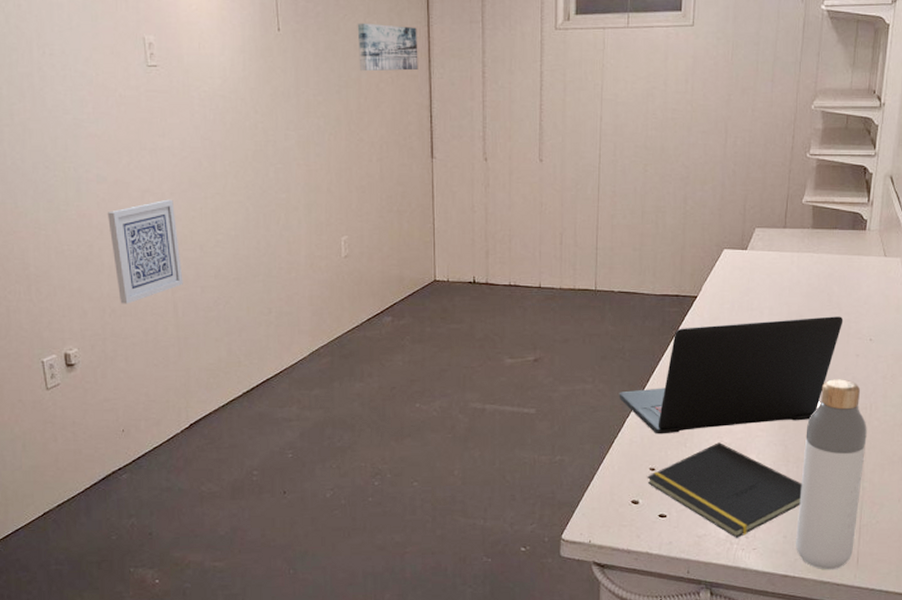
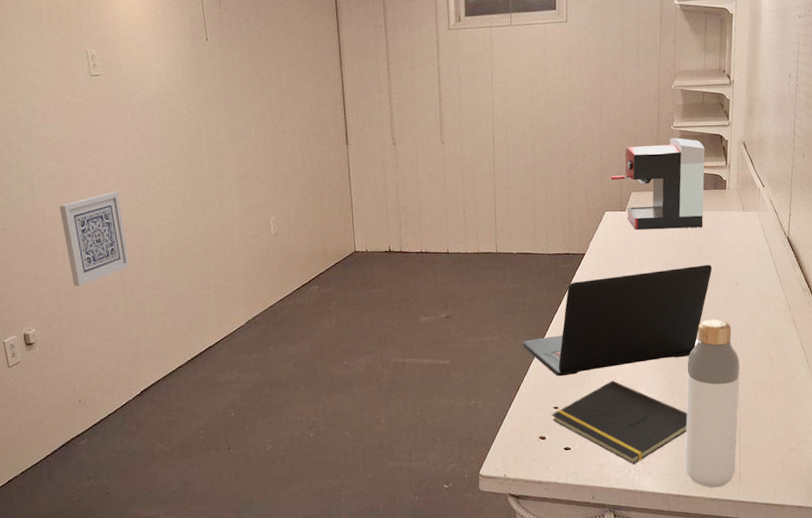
wall art: present [357,23,418,72] -> none [276,30,331,73]
coffee maker: none [732,167,845,273] -> present [610,137,705,230]

